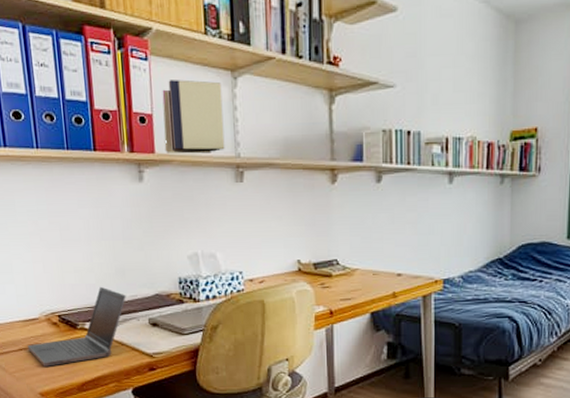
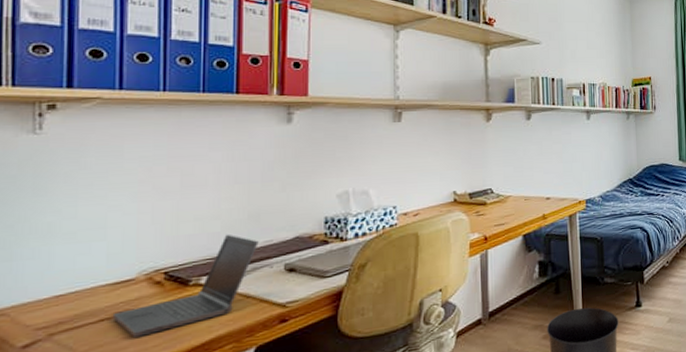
books: present [162,79,225,154] -> none [319,30,384,97]

